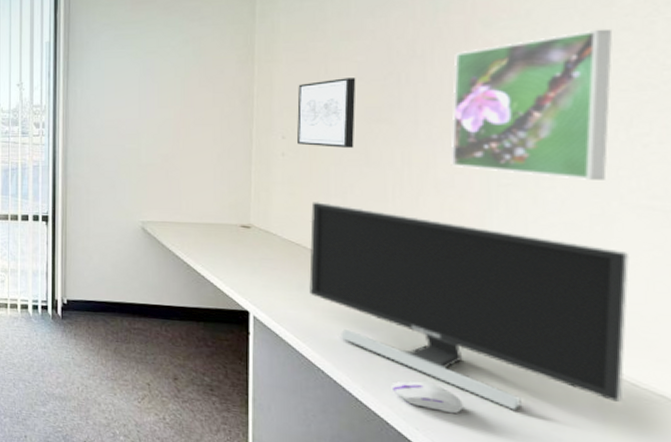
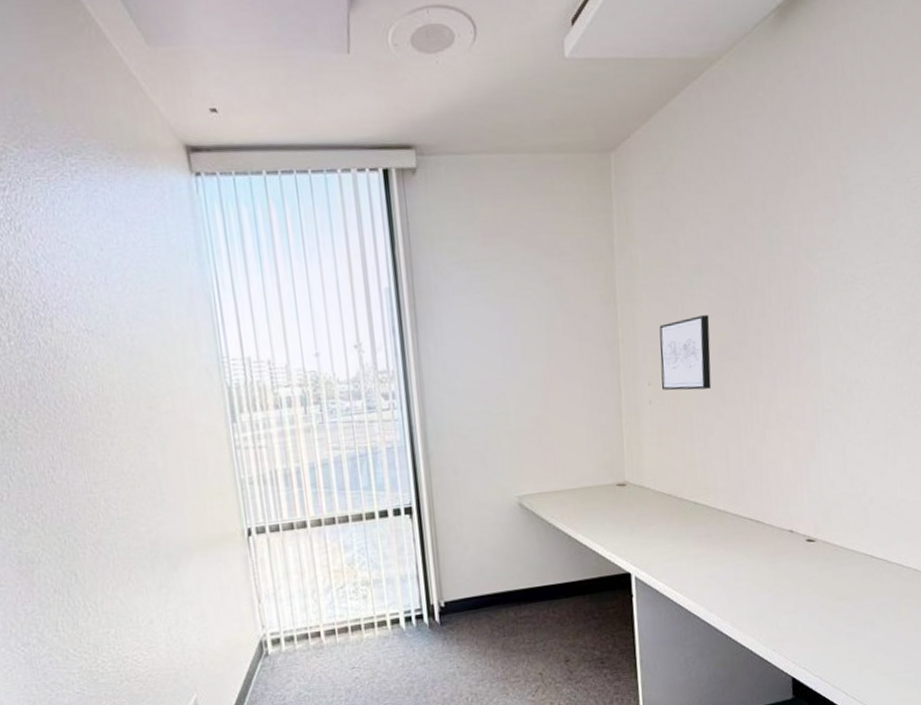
monitor: present [309,202,630,411] -> none [678,448,911,614]
computer mouse: present [391,381,463,413] -> none [753,605,806,630]
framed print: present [450,29,612,180] -> none [786,258,896,399]

